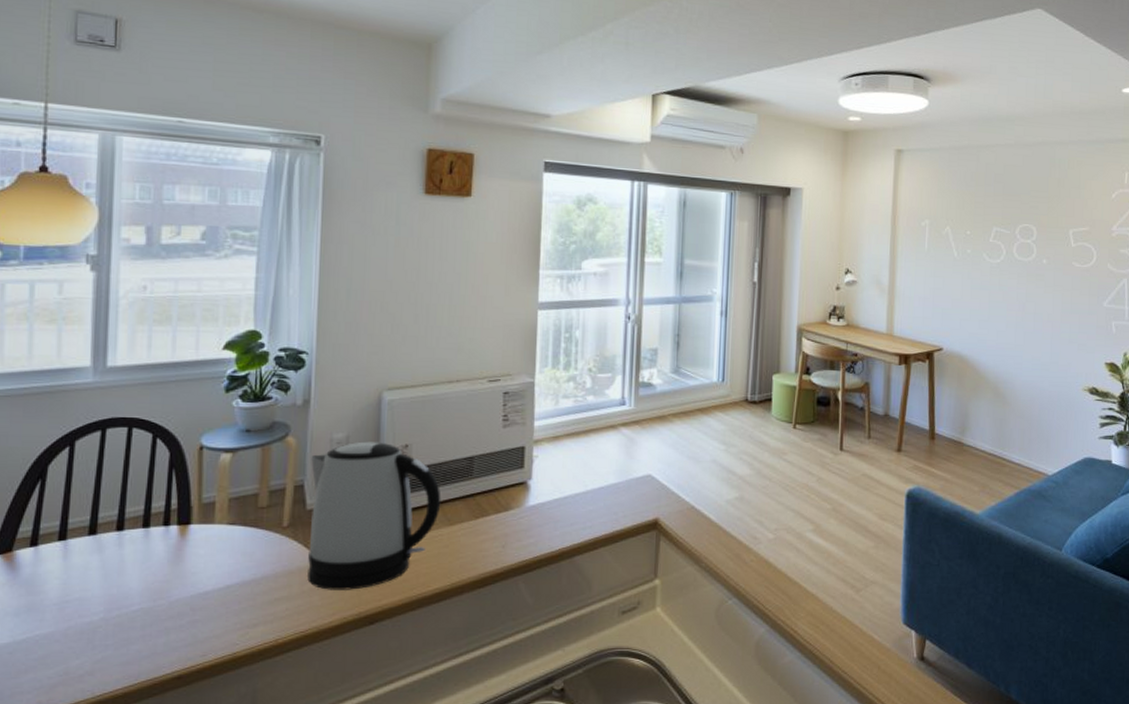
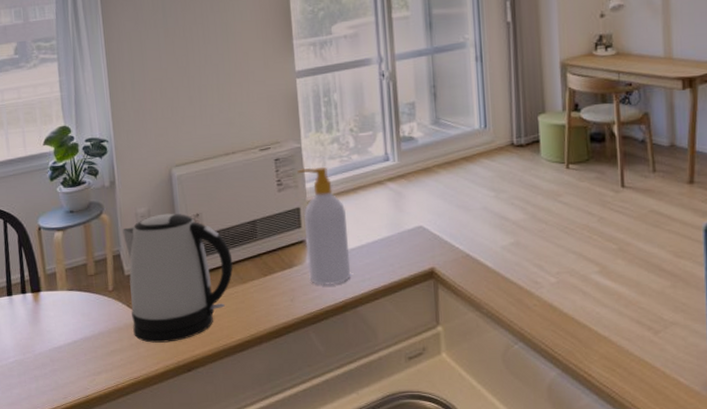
soap bottle: none [525,404,575,532] -> present [297,166,351,285]

